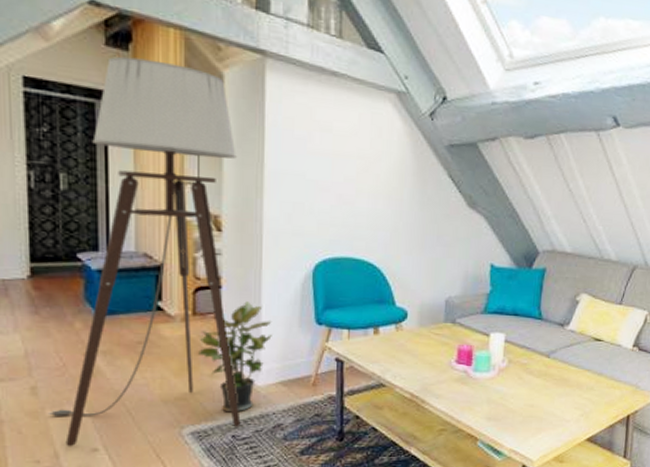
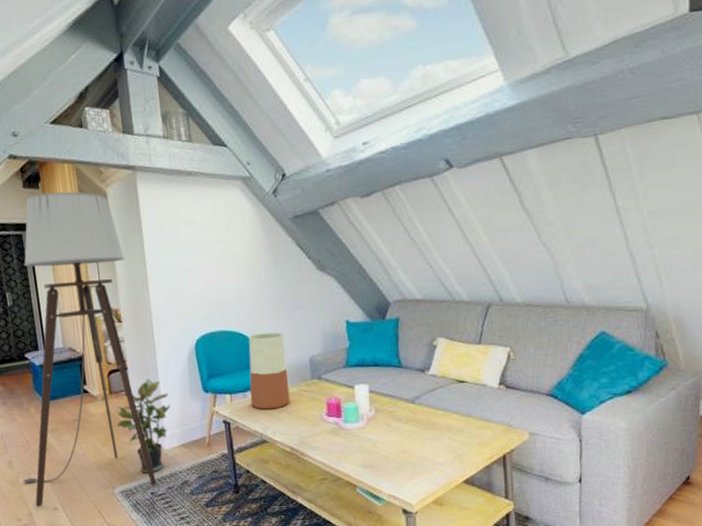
vase: none [371,265,420,351] -> present [248,332,290,410]

